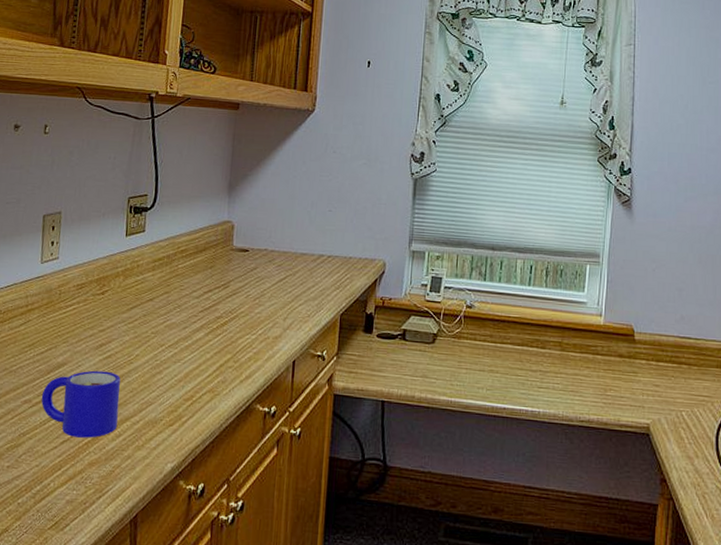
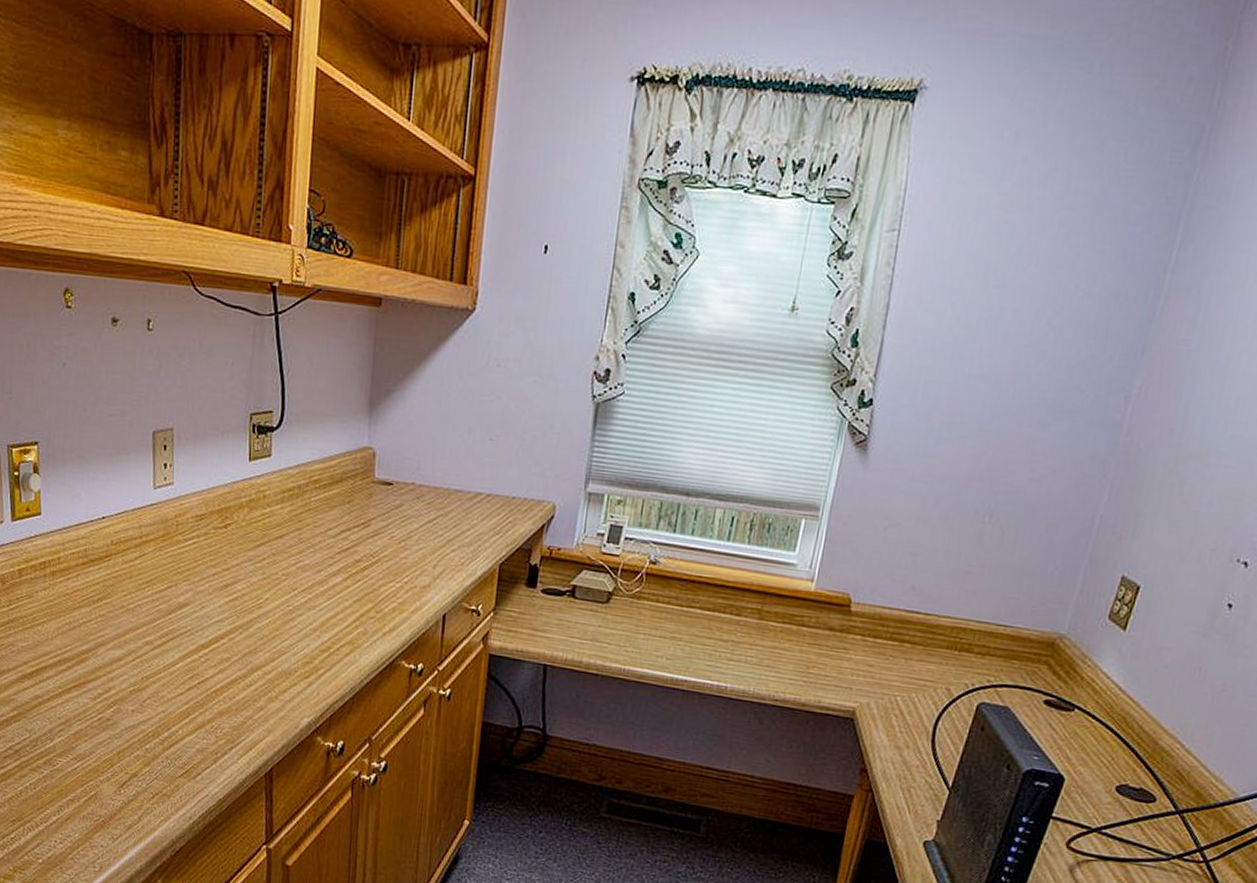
mug: present [41,370,121,438] -> none [163,613,249,686]

